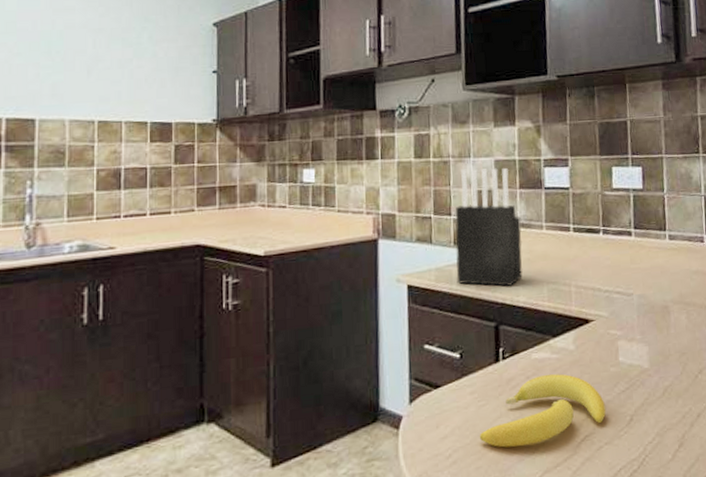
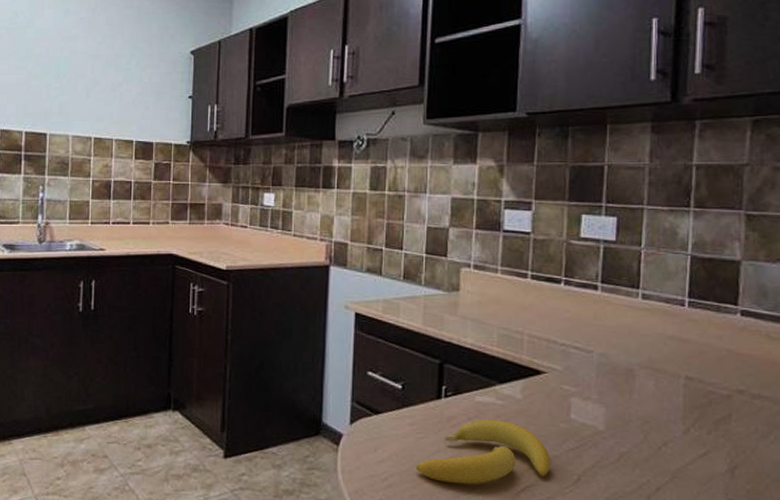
knife block: present [455,167,523,286] -> none [404,204,475,326]

